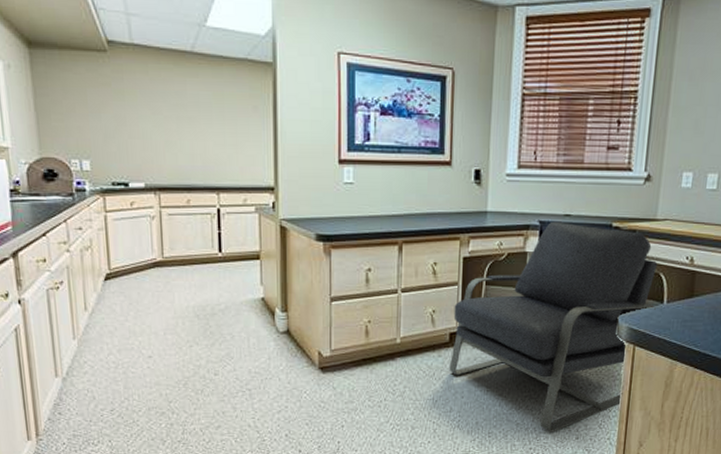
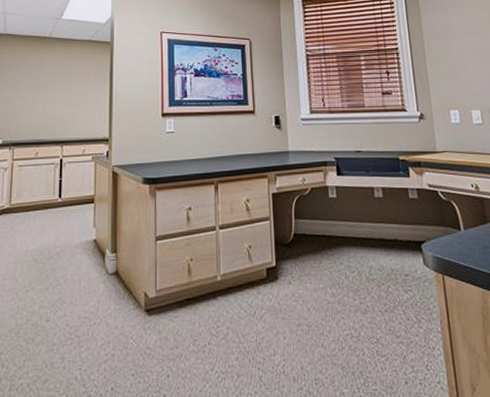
chair: present [449,221,658,432] -> none [268,157,455,377]

